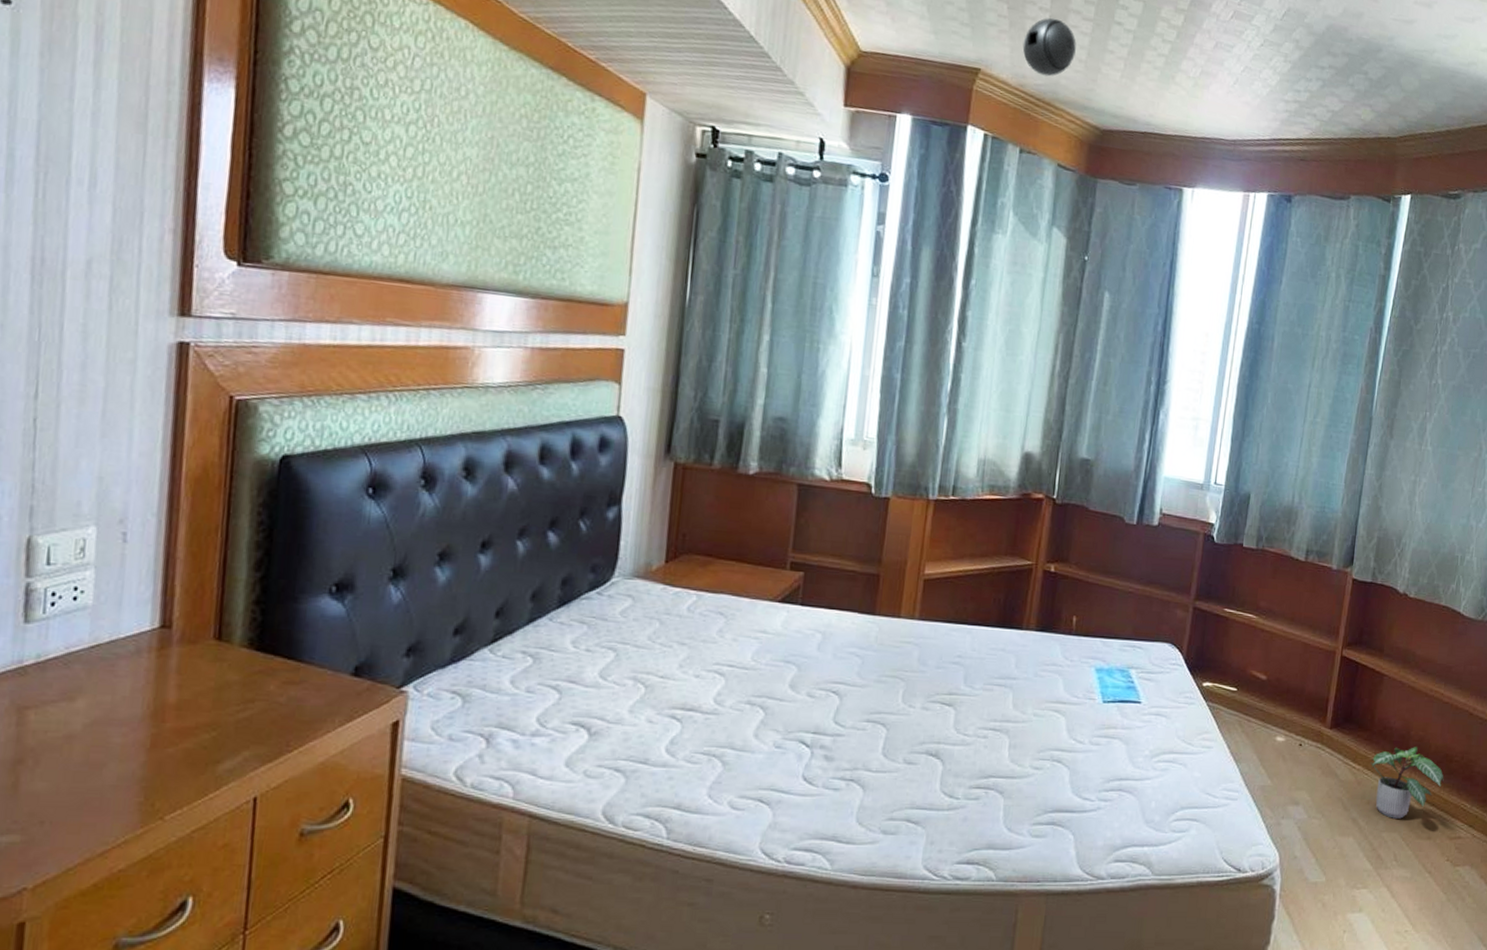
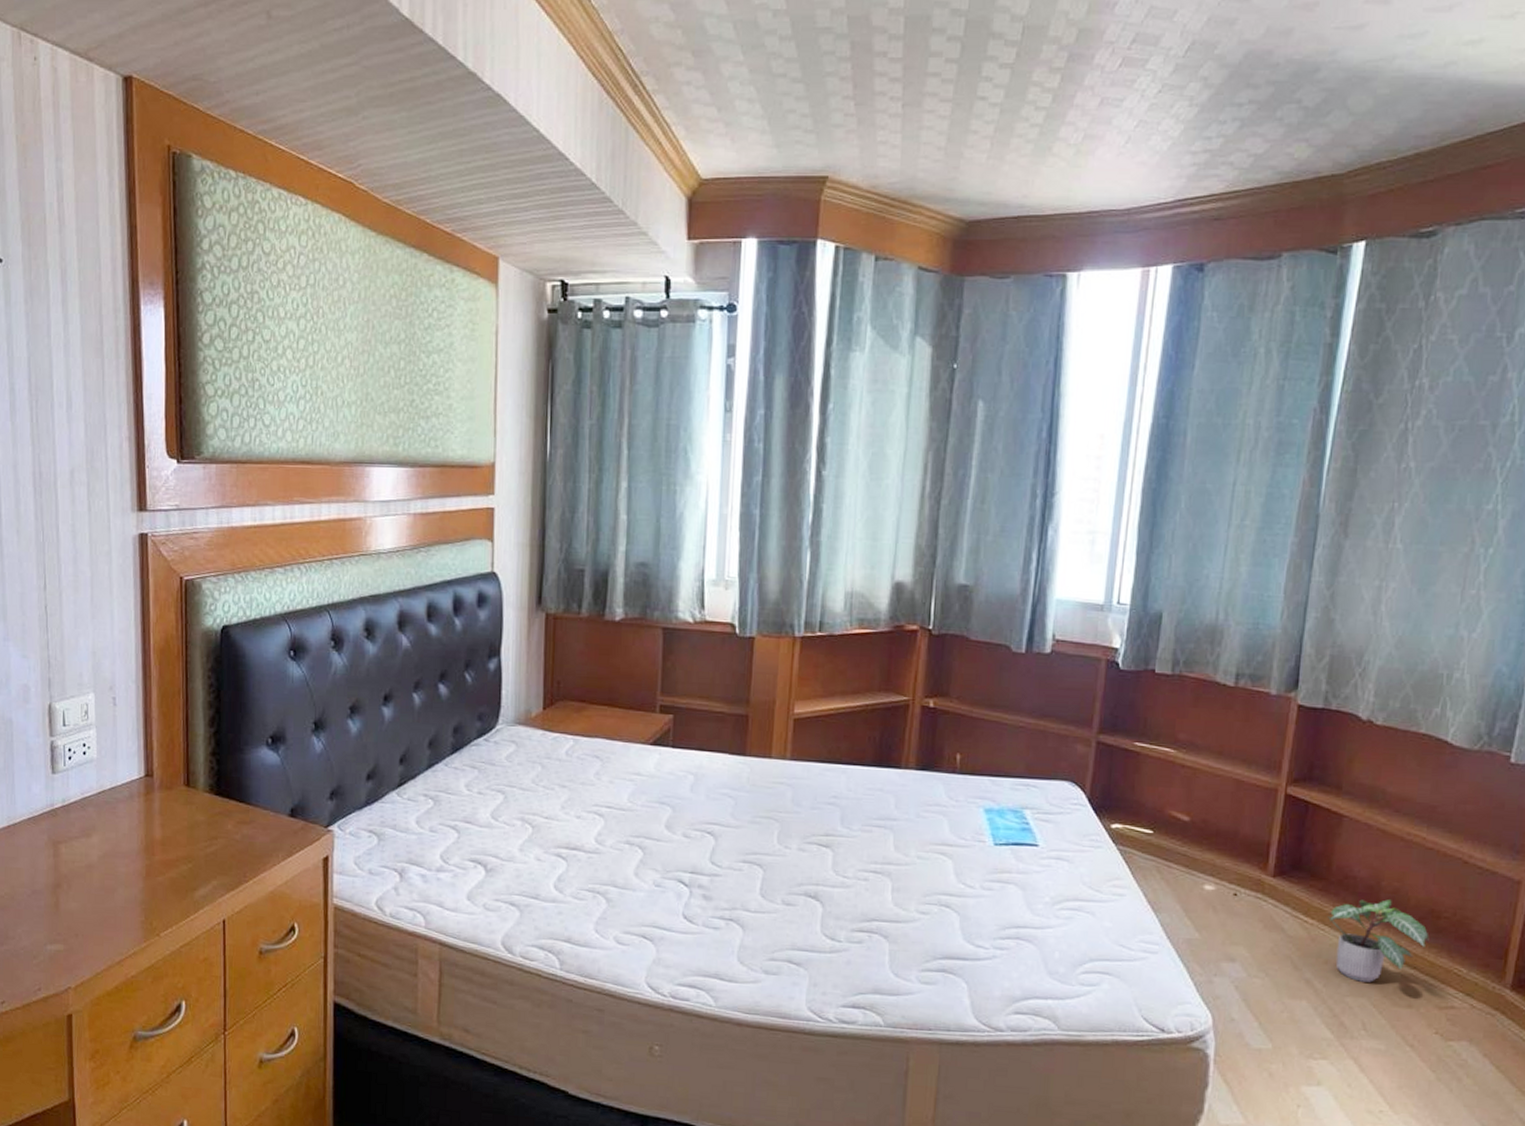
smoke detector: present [1022,17,1077,77] -> none [873,106,934,172]

